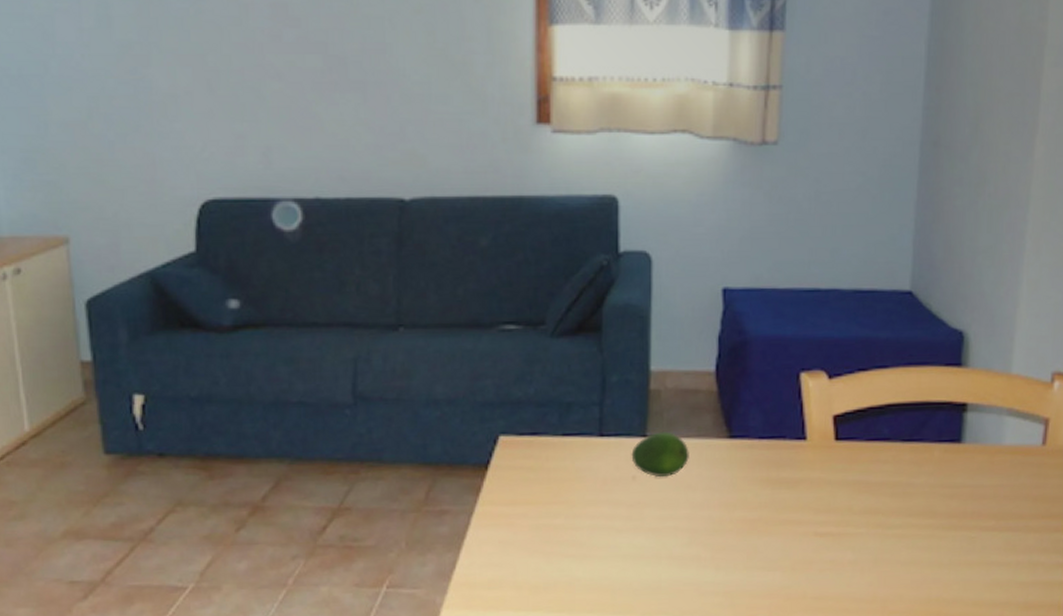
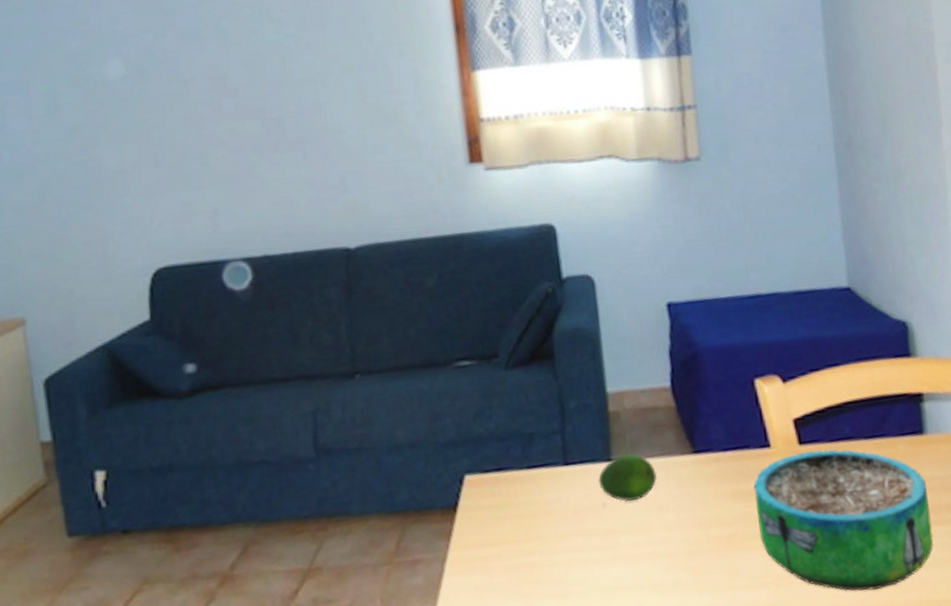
decorative bowl: none [782,447,955,583] -> present [754,449,934,592]

